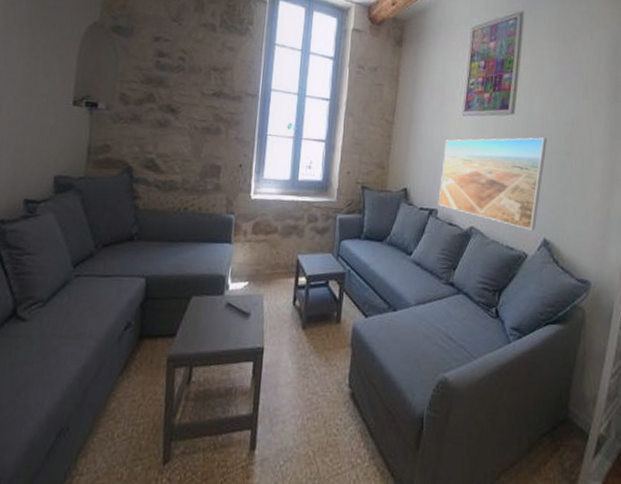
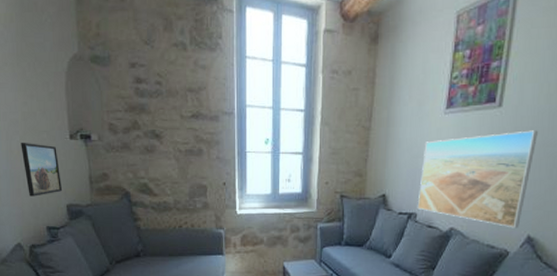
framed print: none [10,103,56,164] -> present [21,142,63,197]

